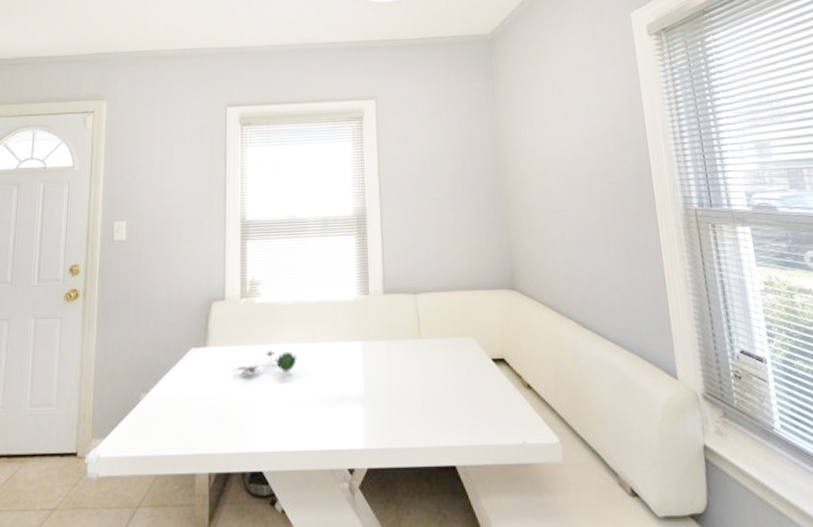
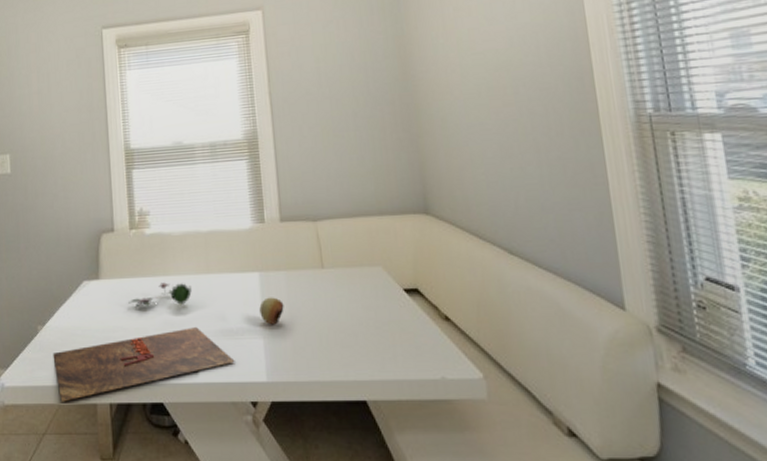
placemat: none [154,395,335,473] -> present [53,327,235,402]
fruit: none [360,365,384,393] -> present [259,297,284,325]

